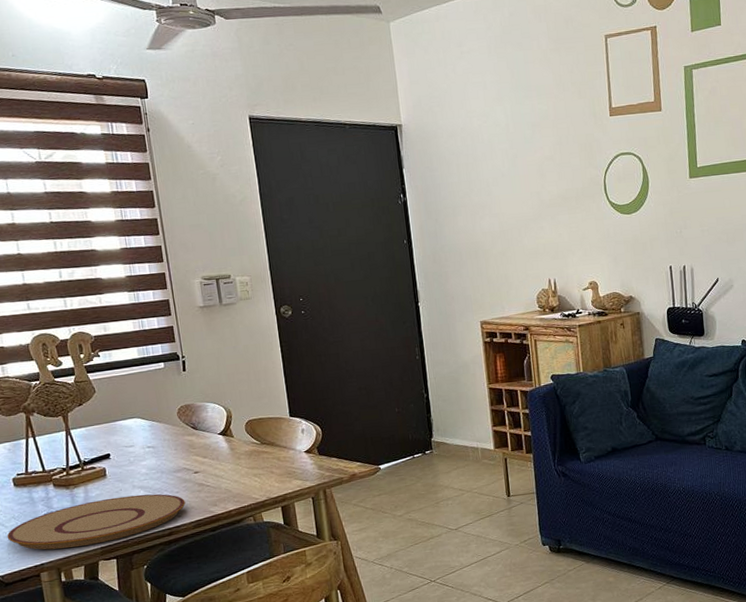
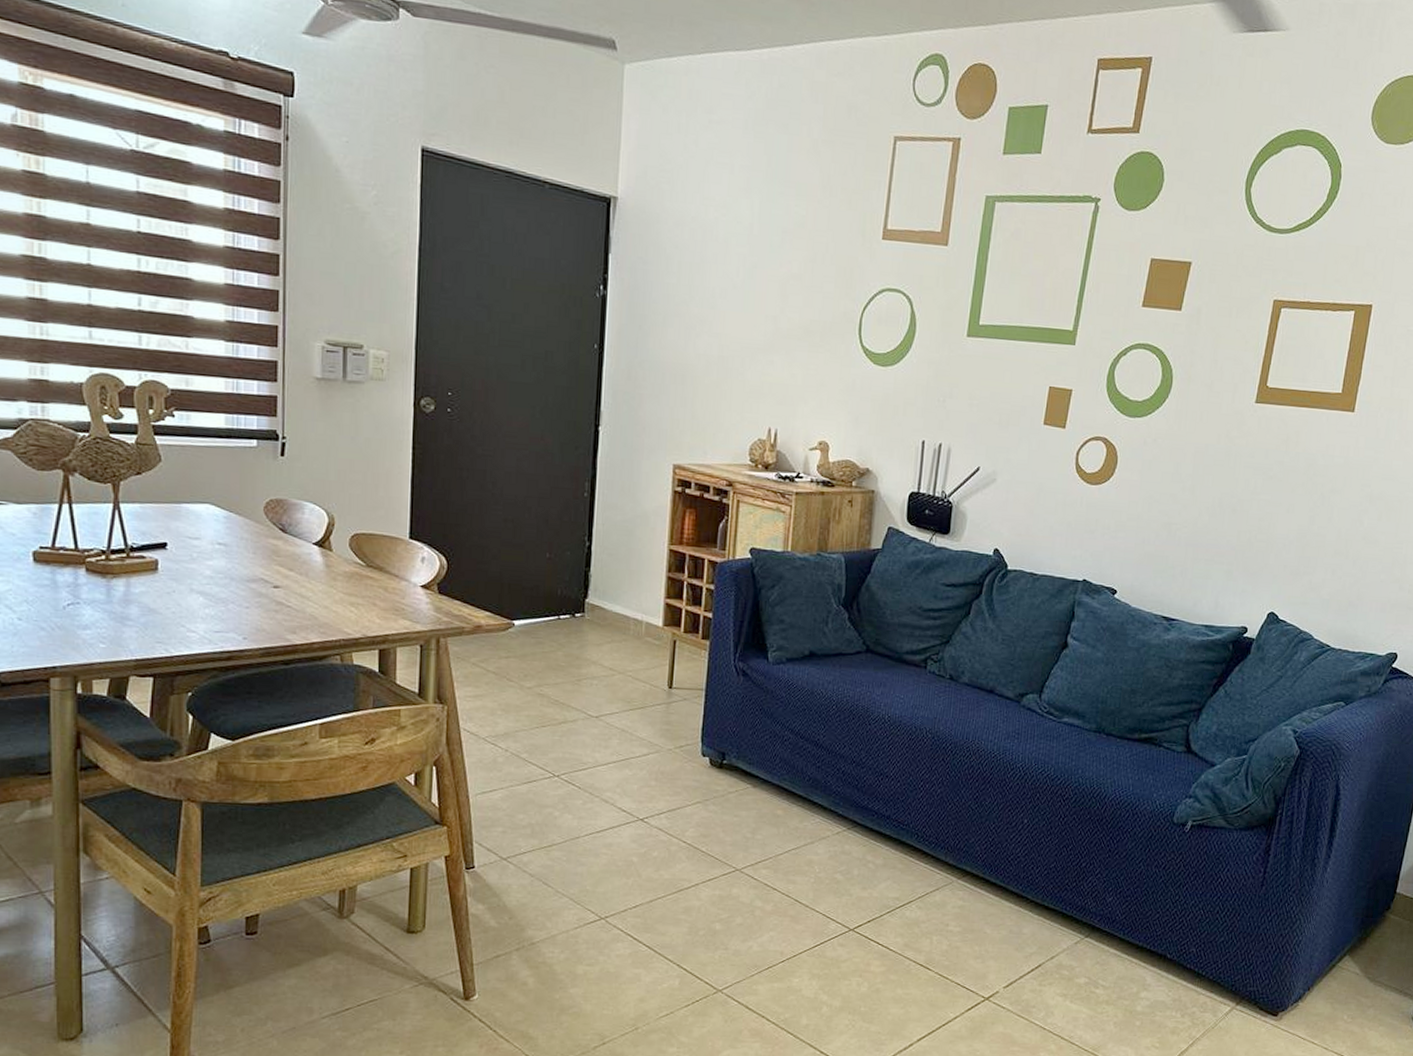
plate: present [7,494,186,550] -> none [13,599,256,654]

